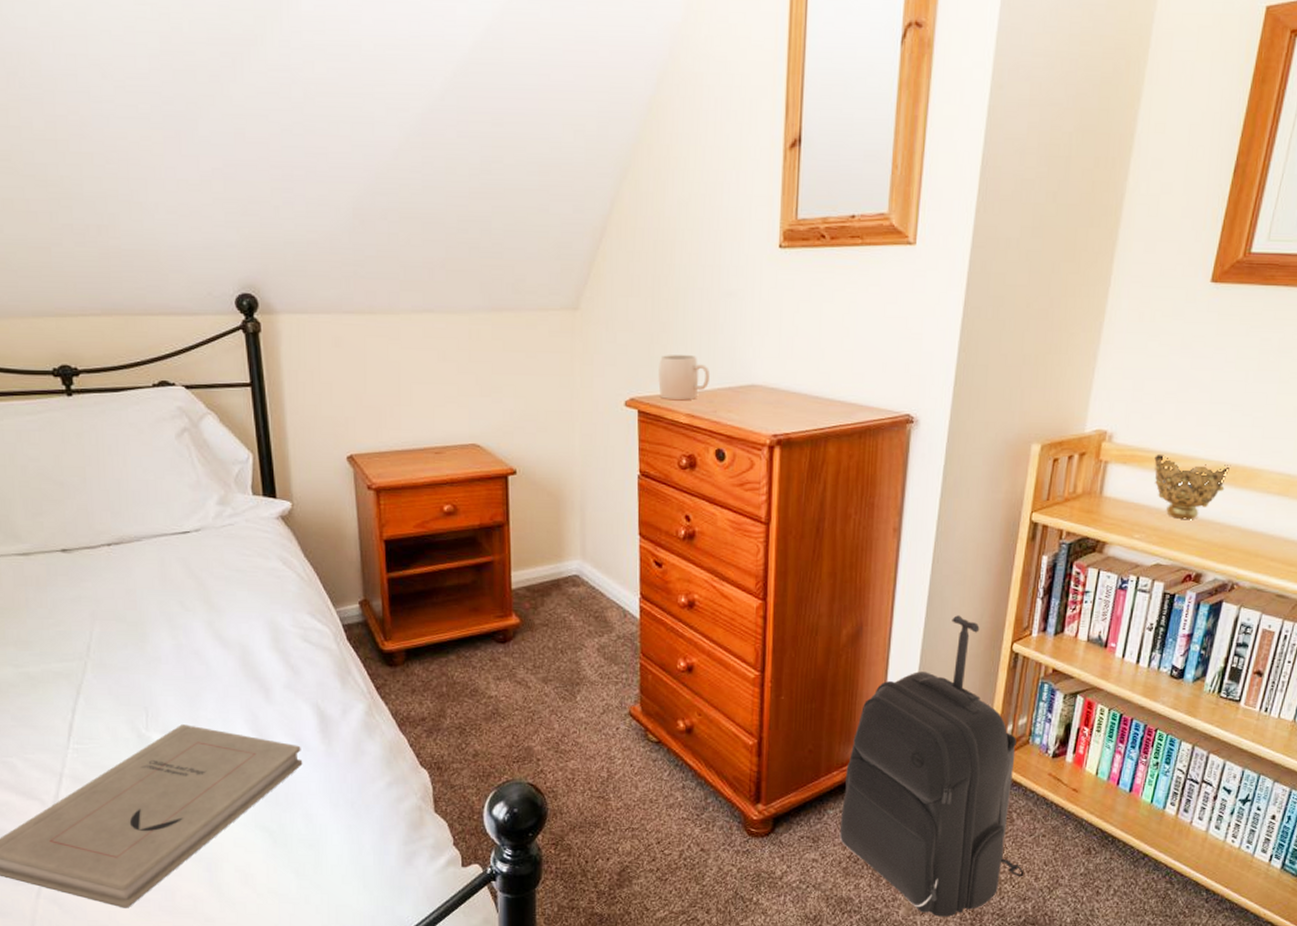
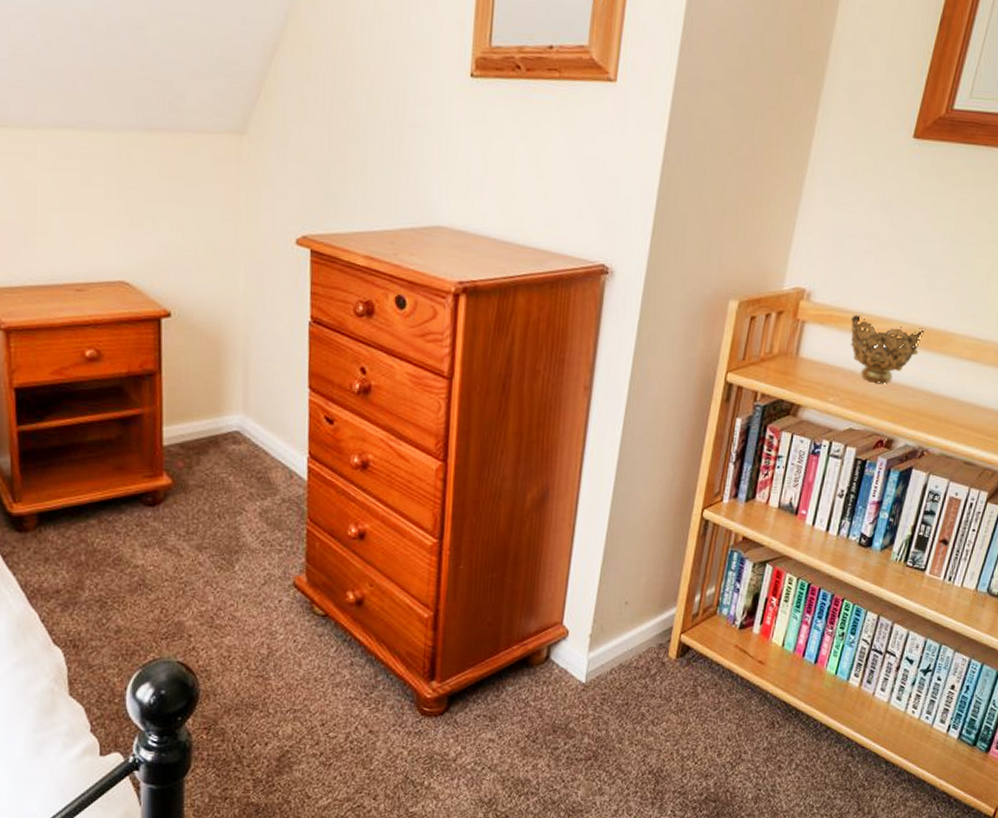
mug: present [658,354,711,401] -> none [334,189,392,241]
rolling backpack: present [839,615,1024,917] -> none [518,480,707,796]

